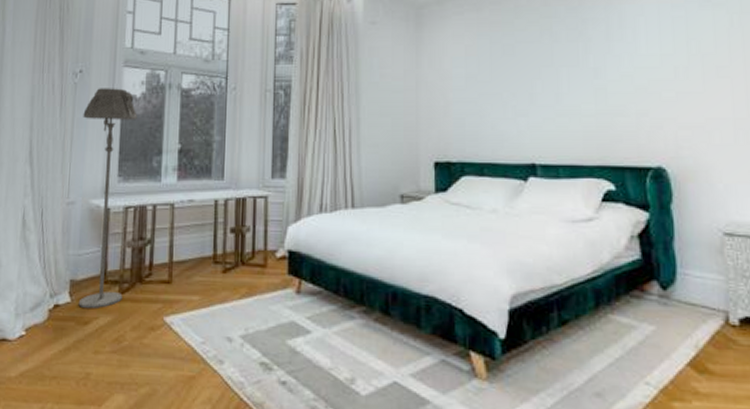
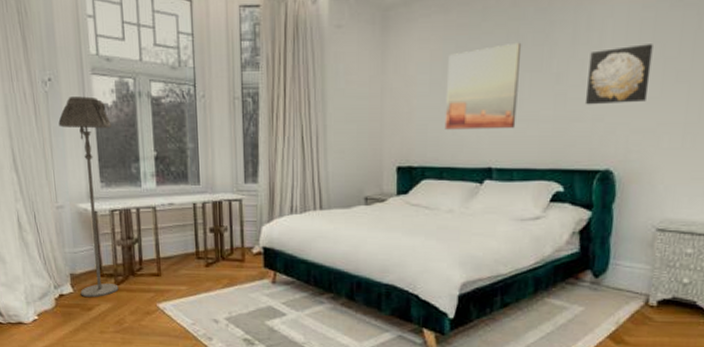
wall art: none [482,38,557,124] -> present [444,42,522,130]
wall art: none [626,41,690,100] -> present [584,44,653,105]

